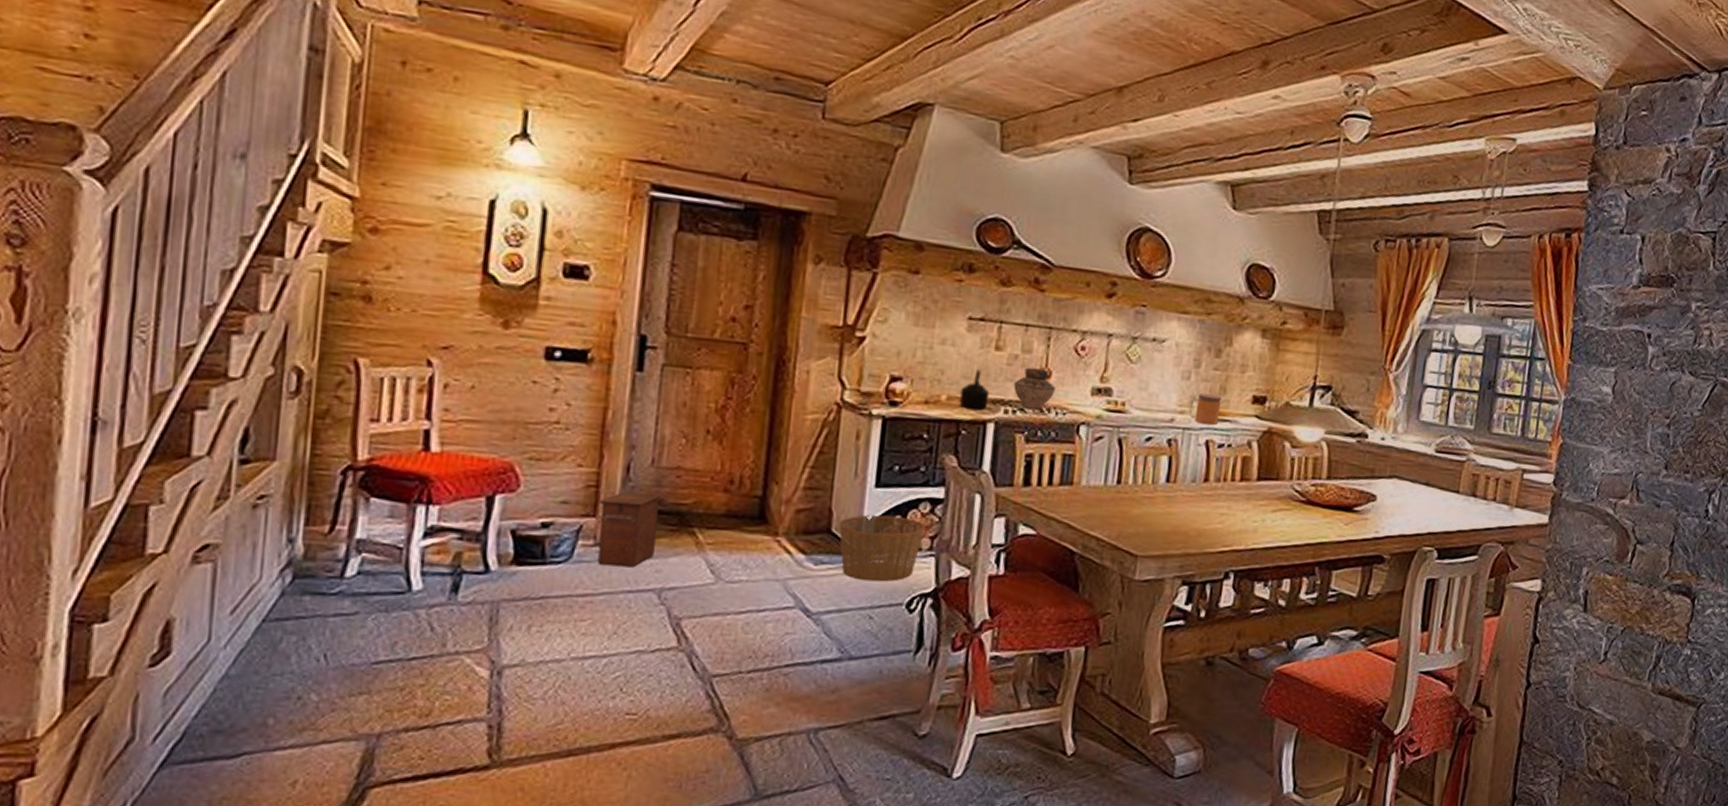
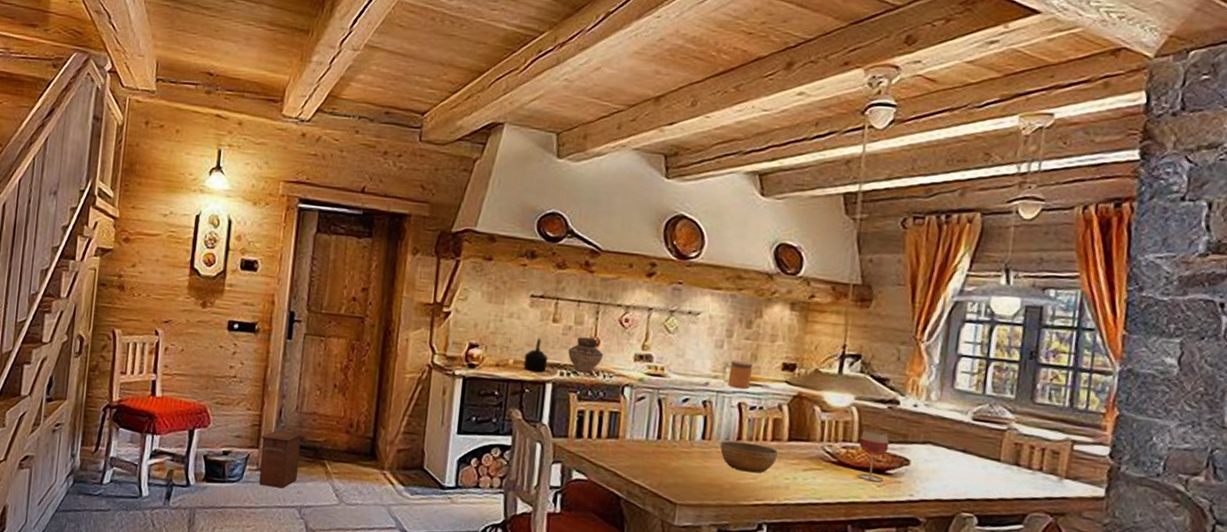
basket: present [838,515,925,582] -> none [429,456,496,512]
bowl: none [1186,482,1246,517] -> present [720,440,778,473]
wineglass: none [1325,465,1357,521] -> present [856,429,889,482]

